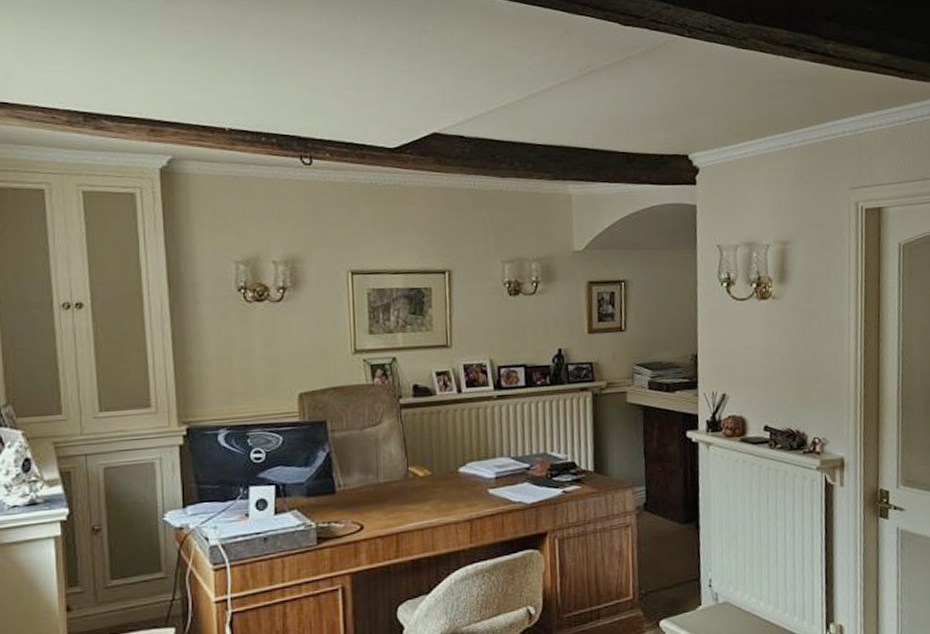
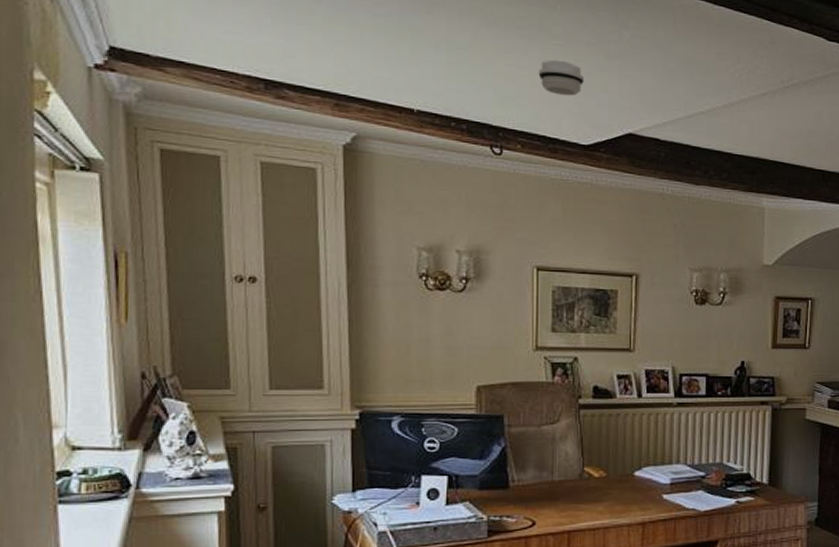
smoke detector: none [342,68,388,102] -> present [538,59,585,96]

